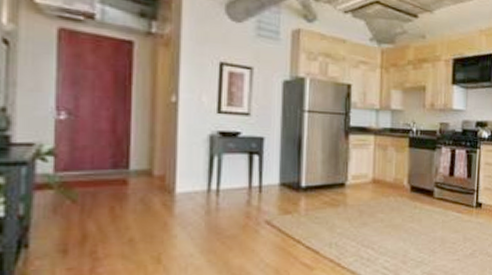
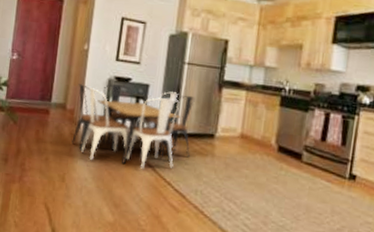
dining table: none [166,141,320,231] -> present [72,84,195,169]

